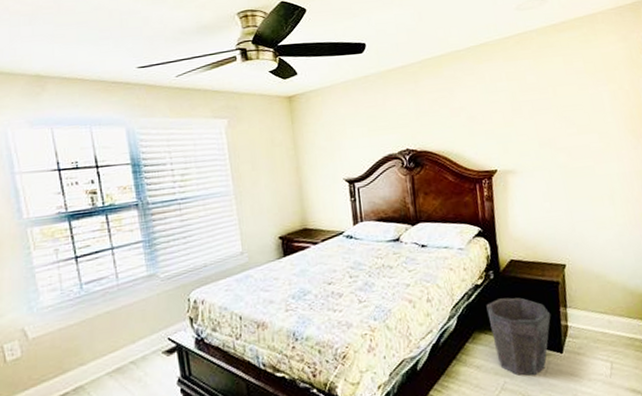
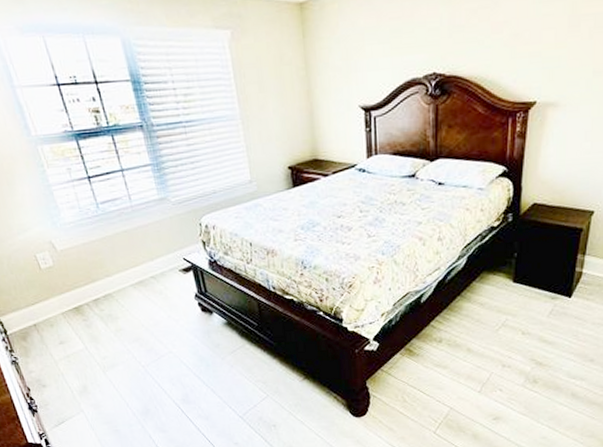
waste bin: present [486,297,551,376] -> none [499,241,567,316]

